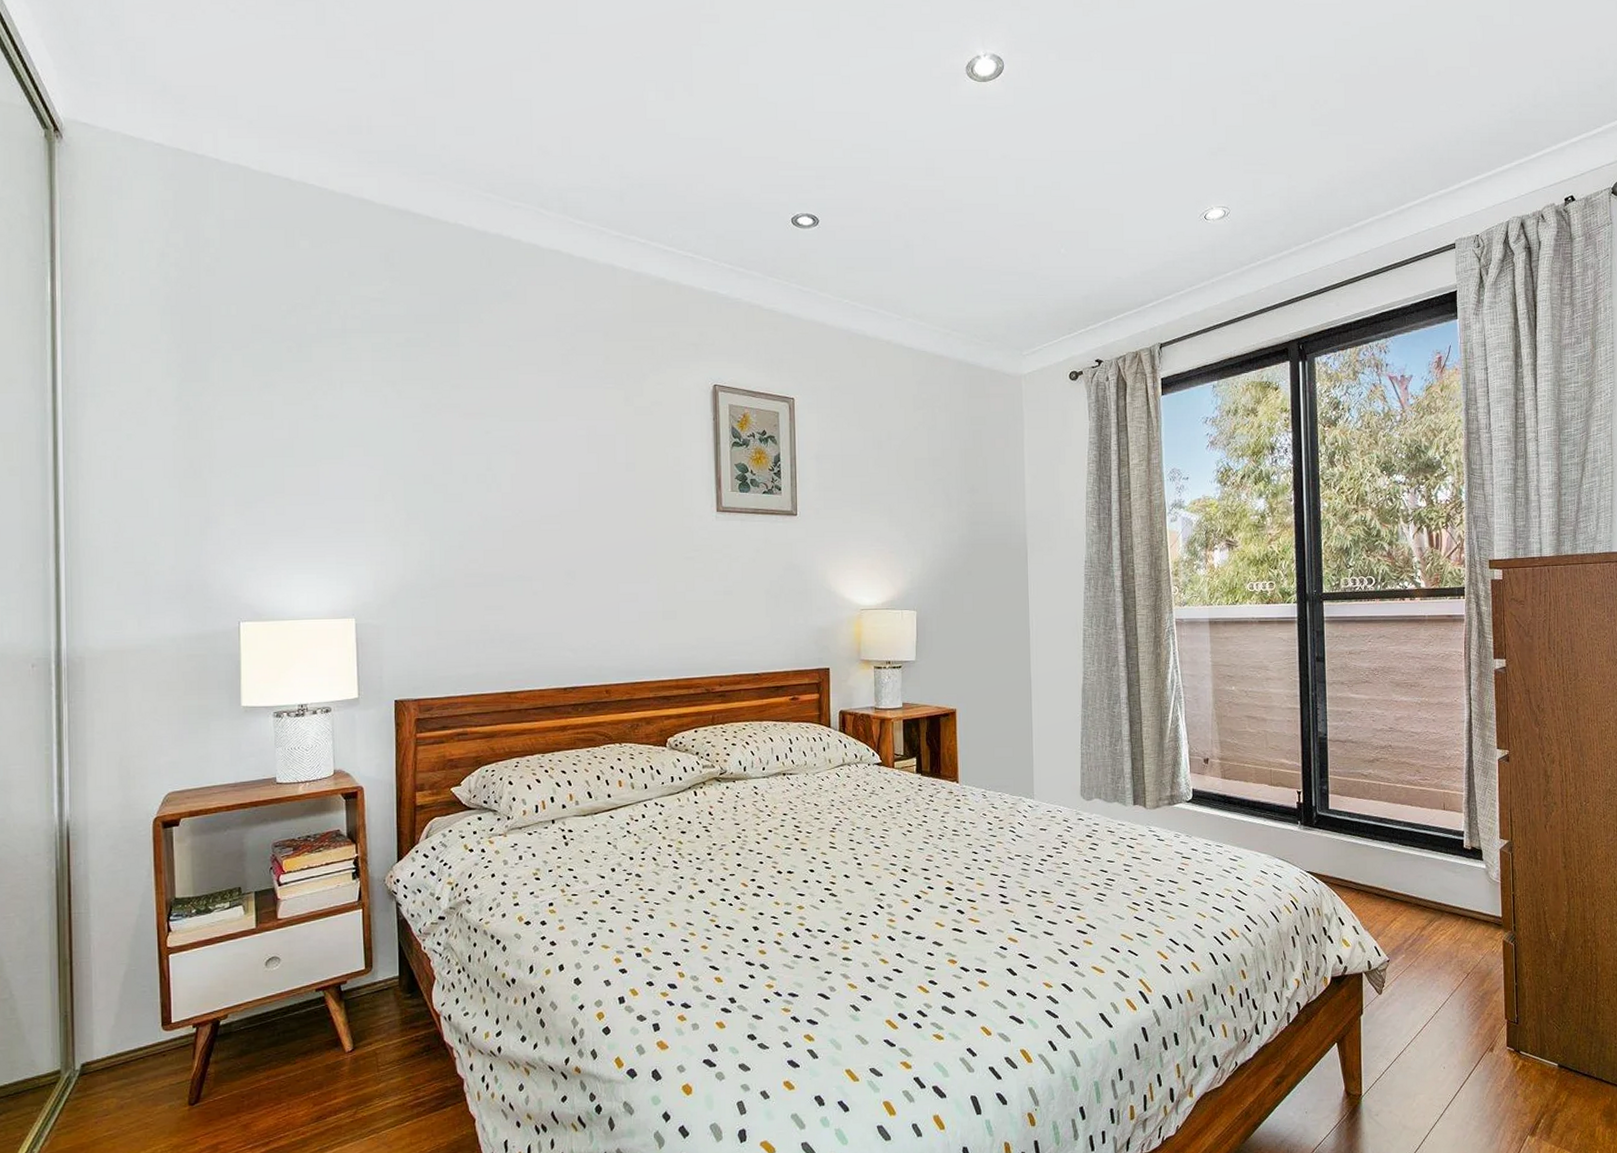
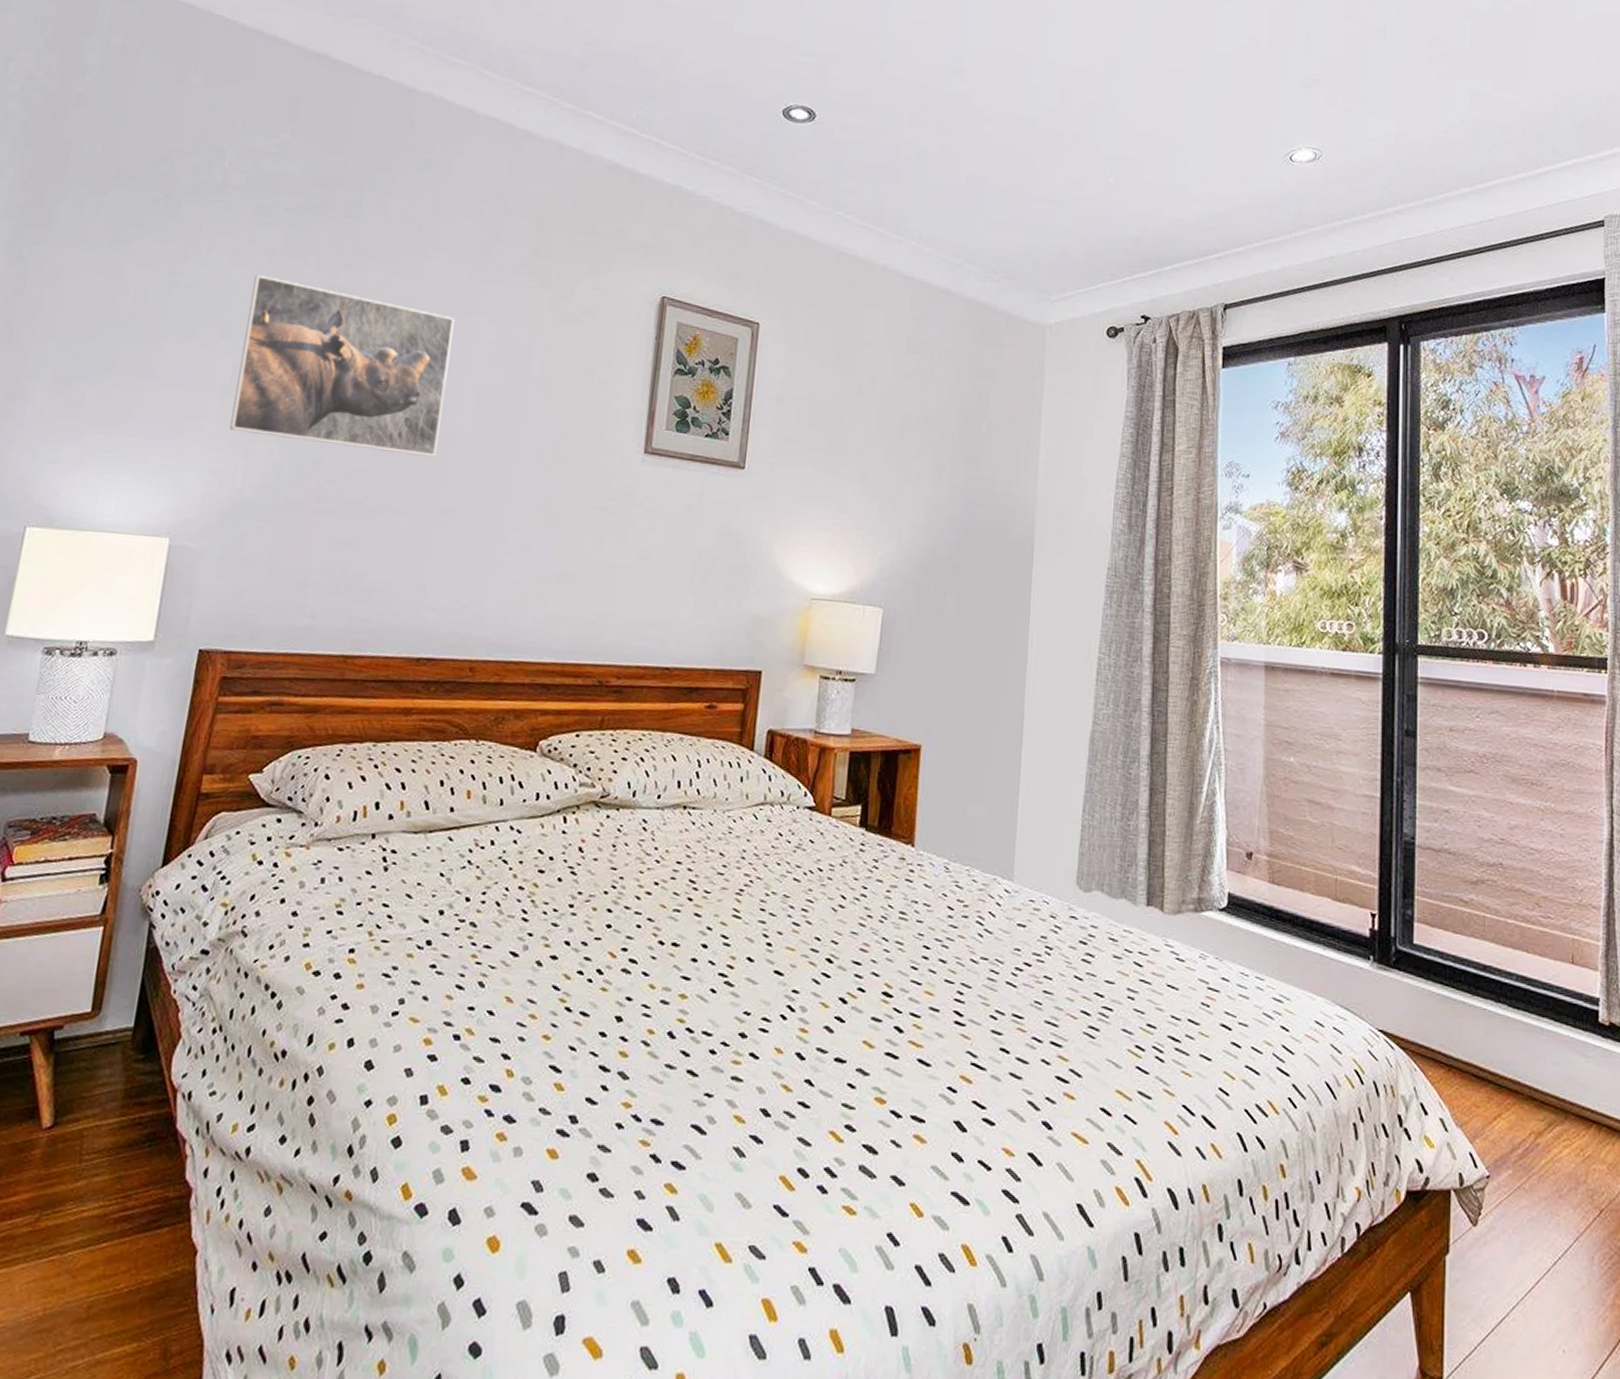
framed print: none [382,402,553,533] -> present [230,275,455,457]

